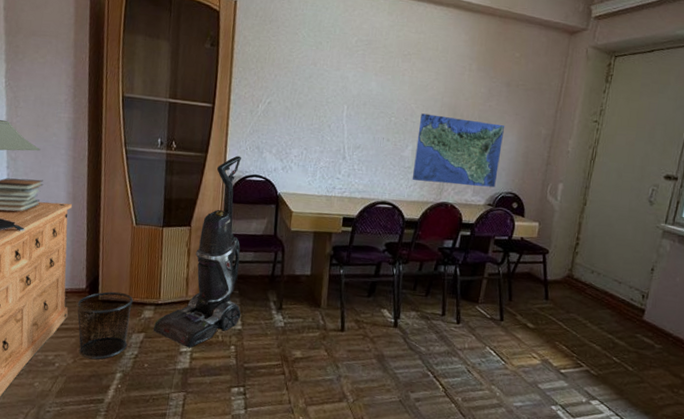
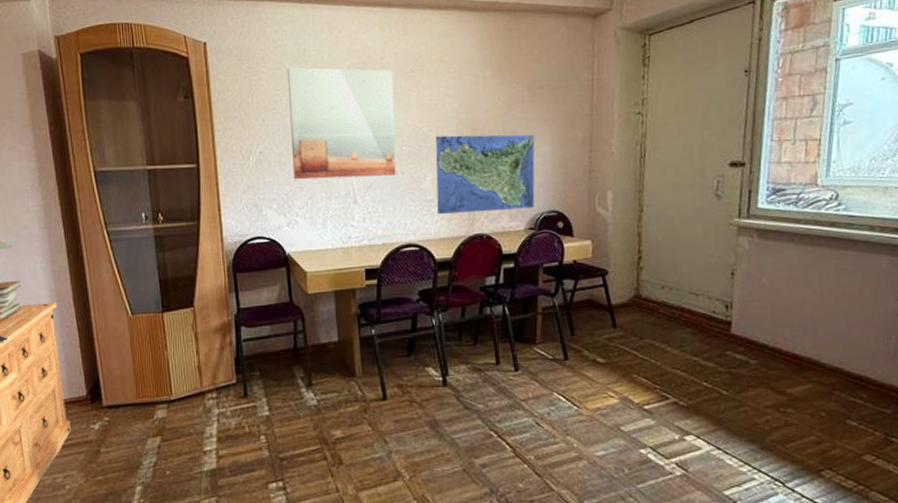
waste bin: present [76,291,133,360] -> none [79,393,143,475]
vacuum cleaner: present [153,156,242,348] -> none [170,218,267,445]
wall art: none [294,33,394,141] -> present [287,67,396,180]

